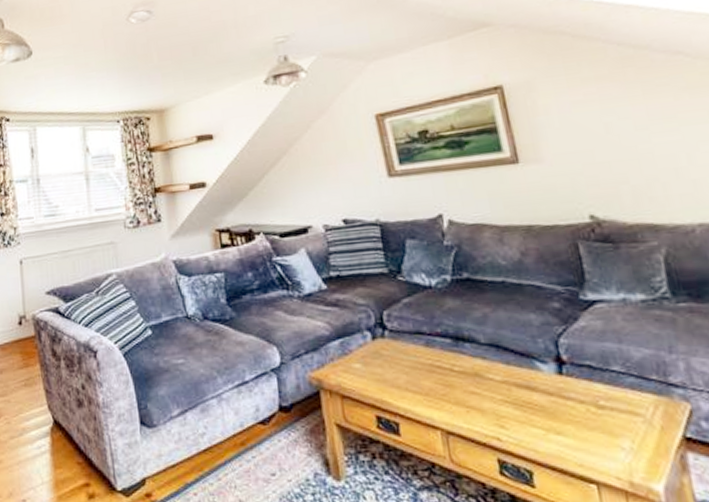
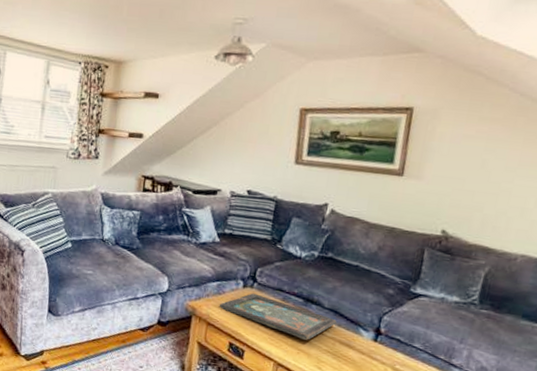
decorative tray: none [349,344,503,392] -> present [219,293,337,340]

